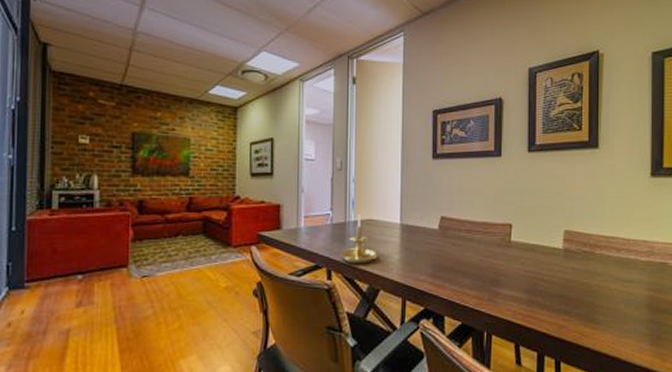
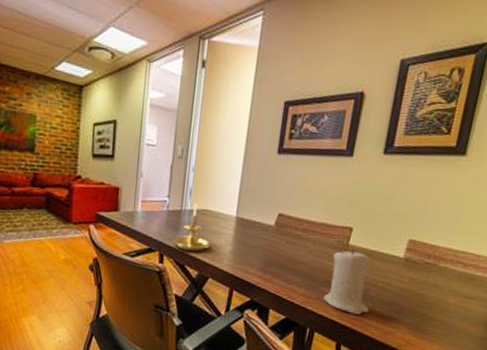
candle: none [496,244,540,311] -> present [324,249,370,315]

